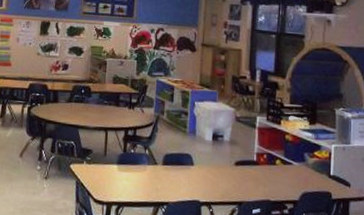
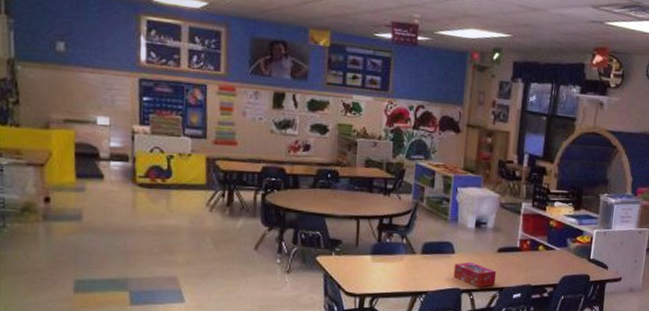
tissue box: none [193,174,235,201] -> present [453,262,497,288]

